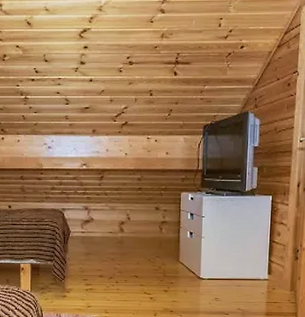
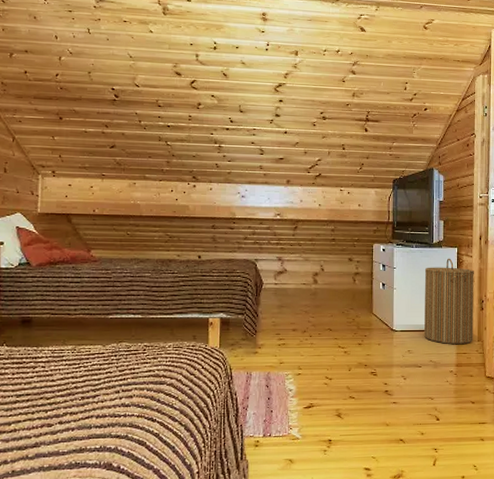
laundry hamper: none [233,206,290,294] -> present [424,258,474,345]

